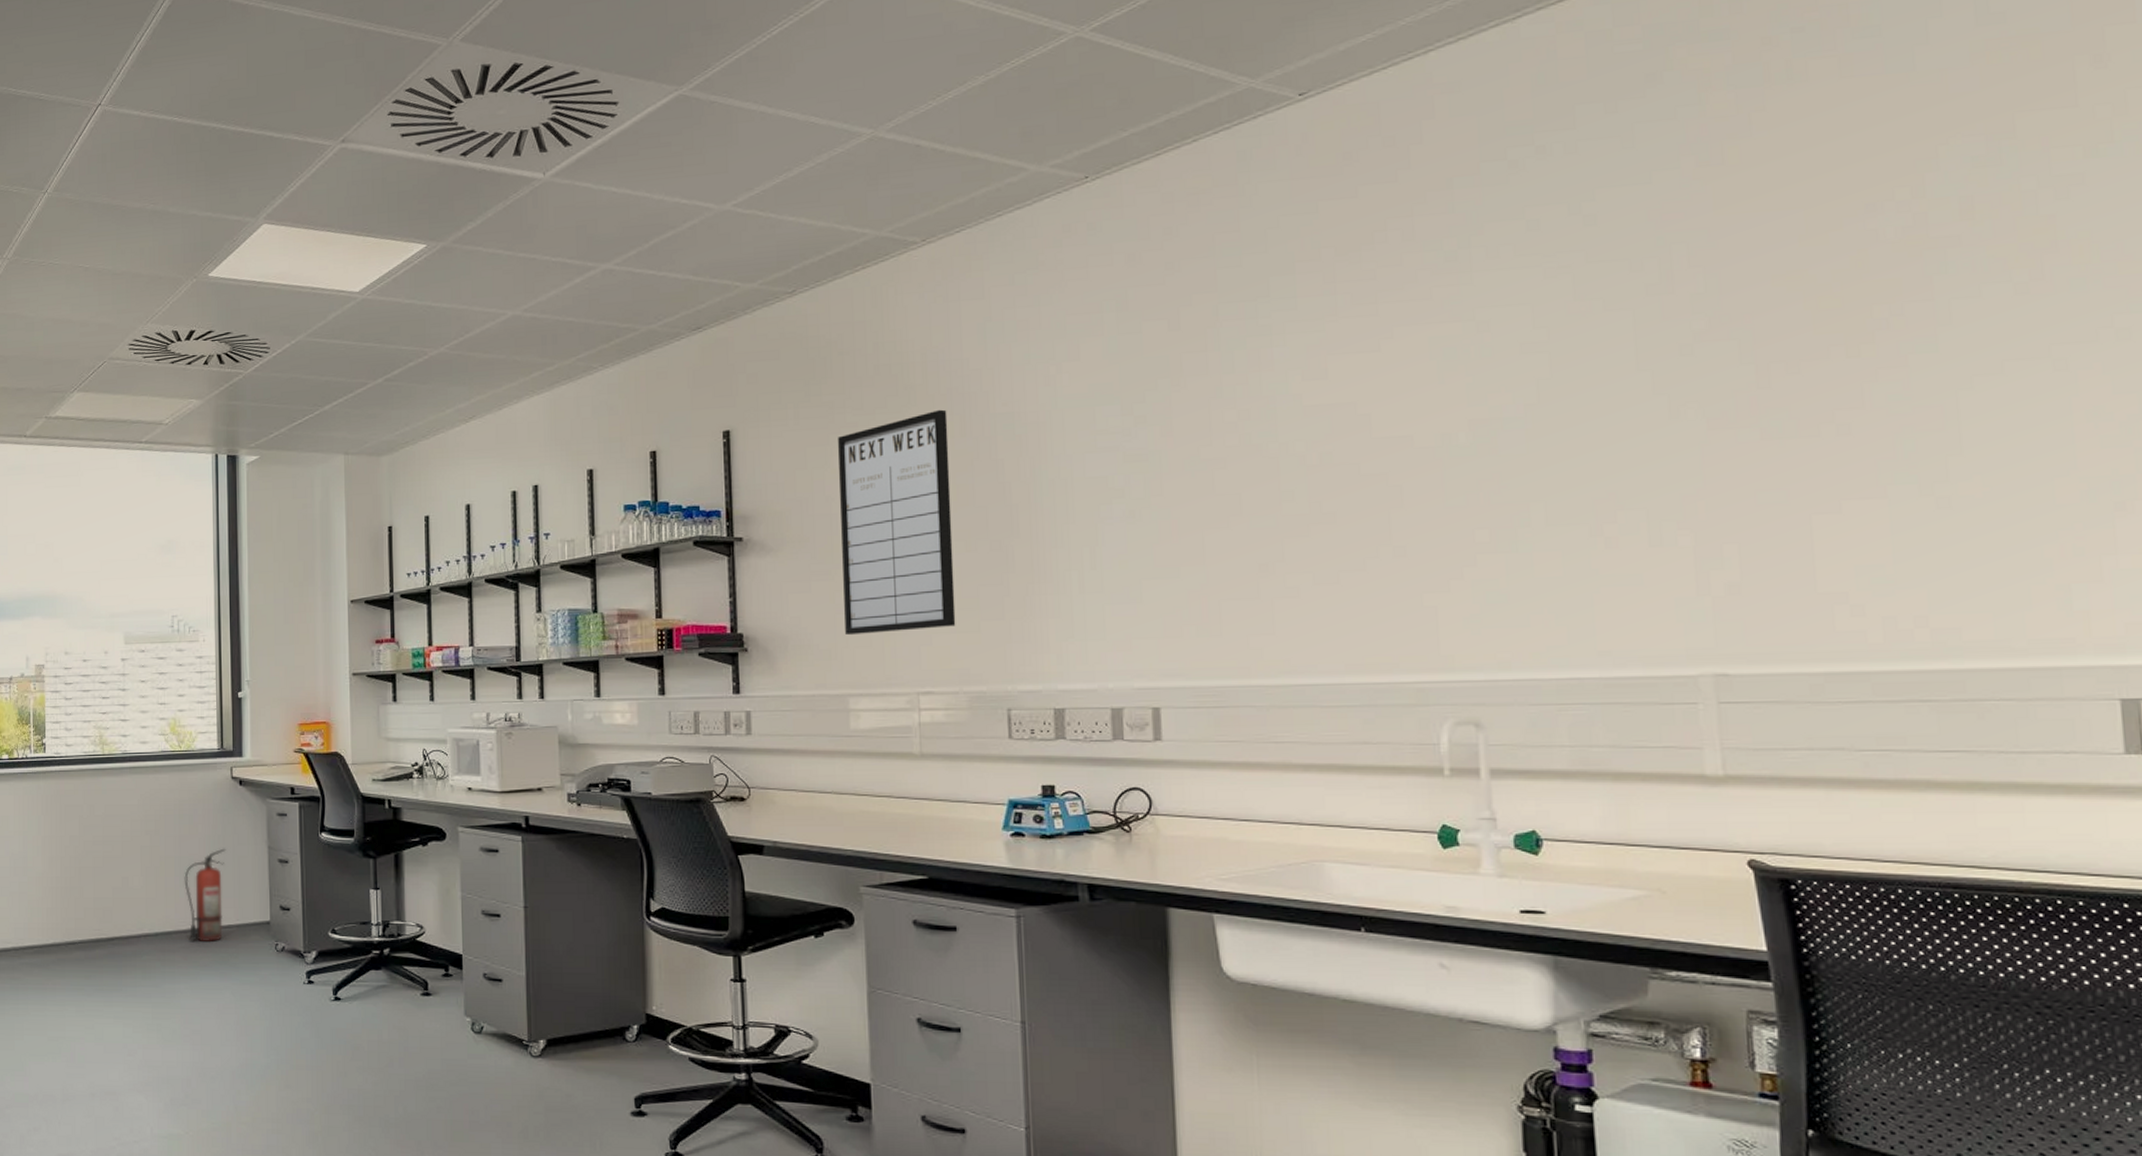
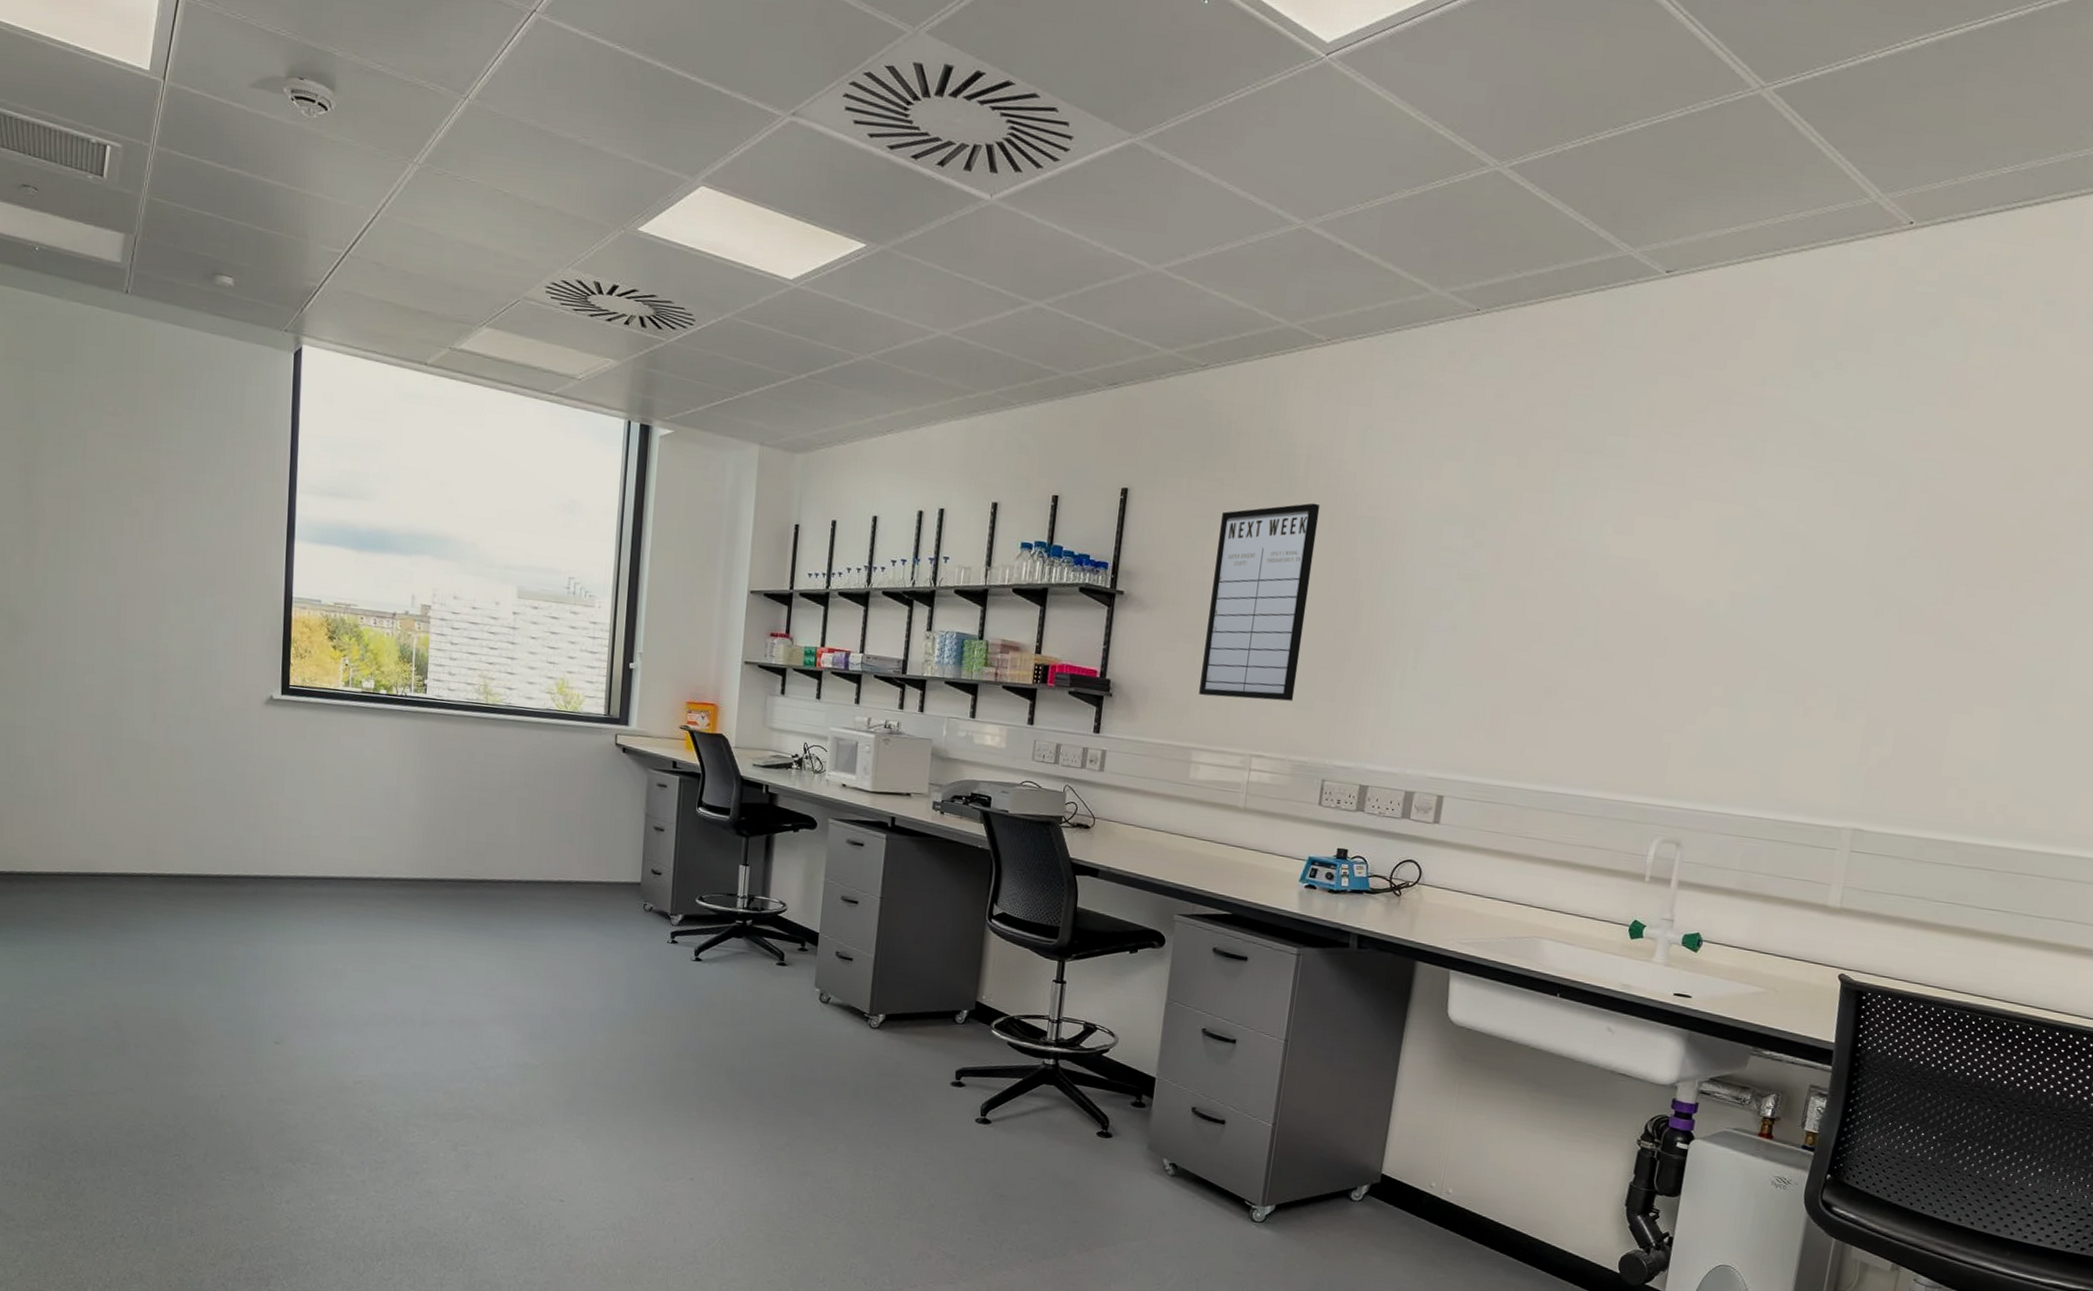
fire extinguisher: present [184,848,227,943] -> none [559,809,604,896]

